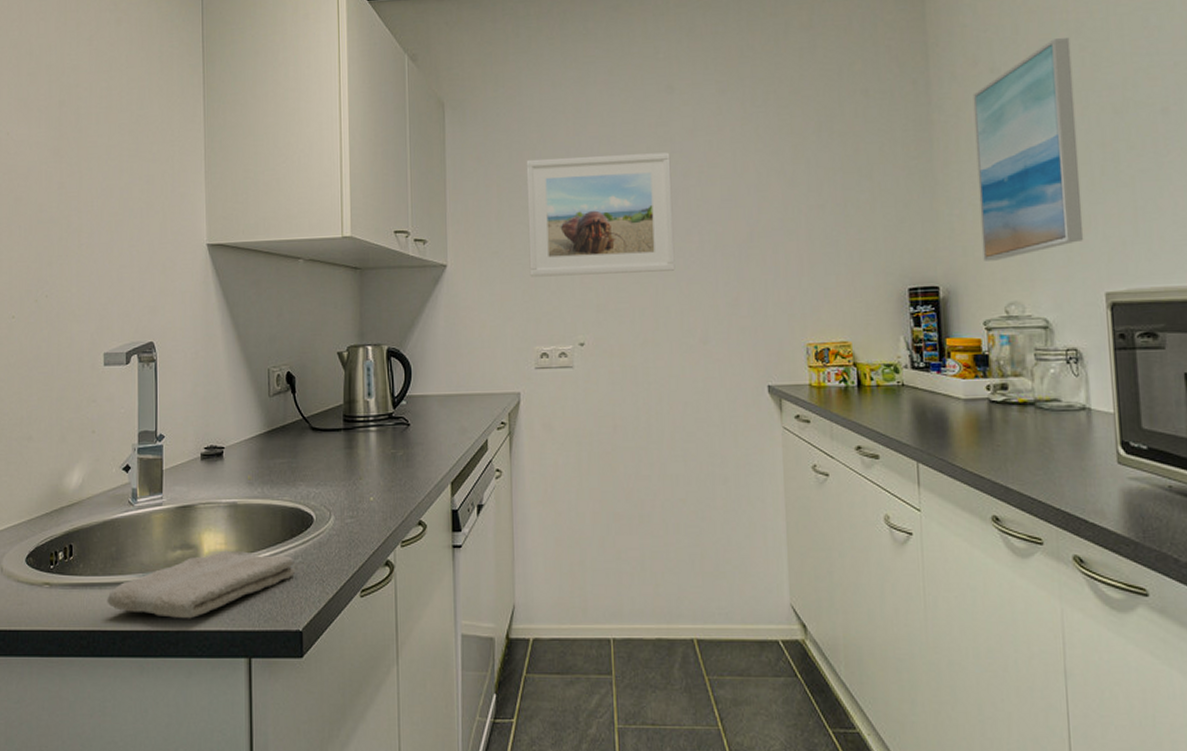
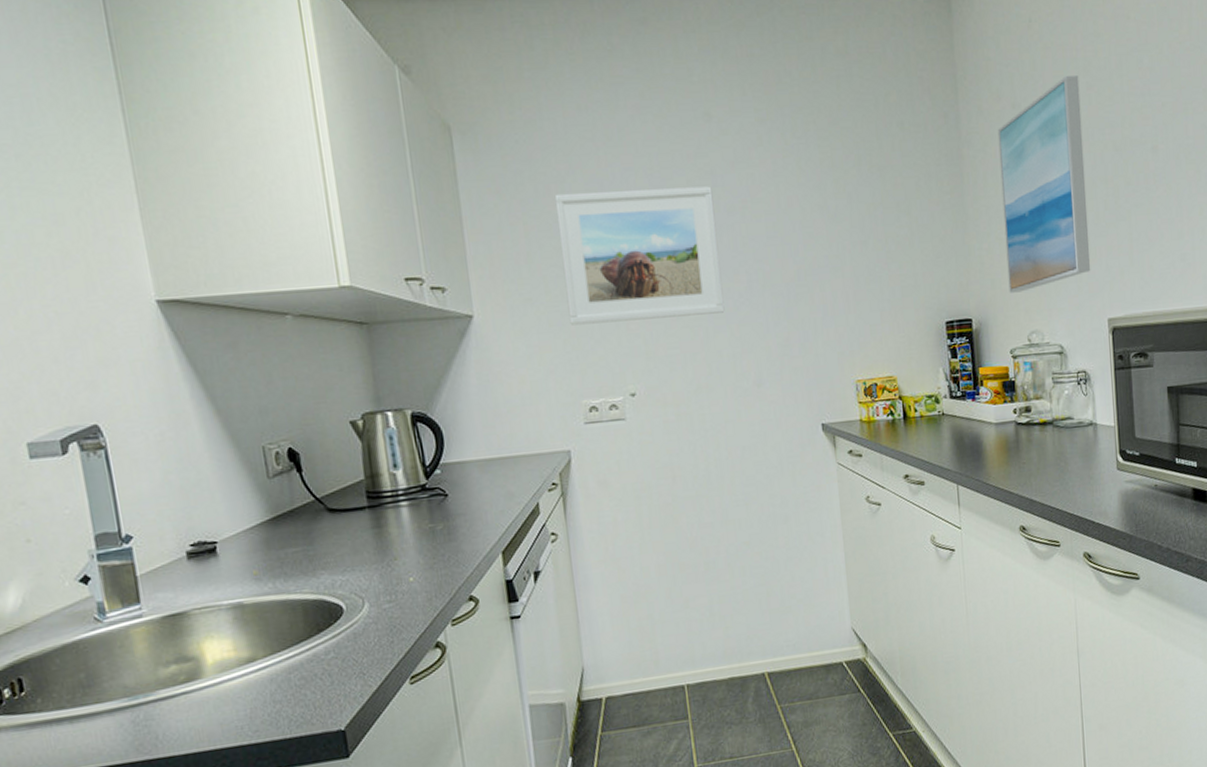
washcloth: present [107,551,295,619] -> none [82,652,328,744]

